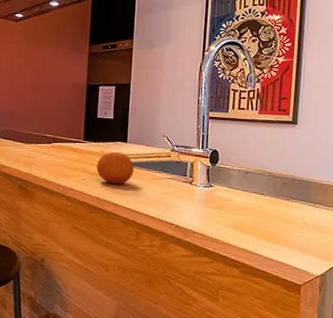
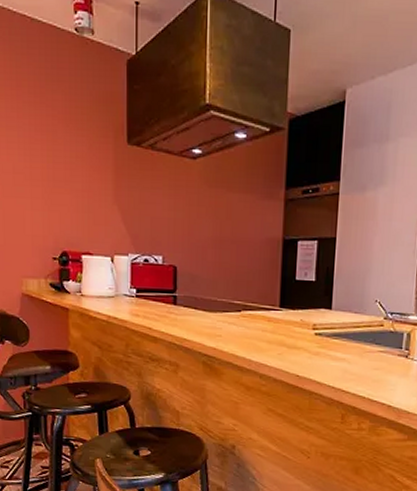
fruit: present [96,152,134,184] -> none [295,321,340,359]

